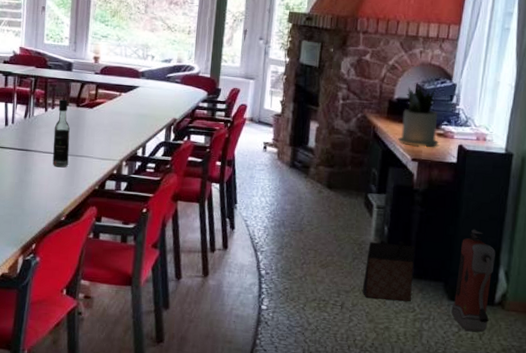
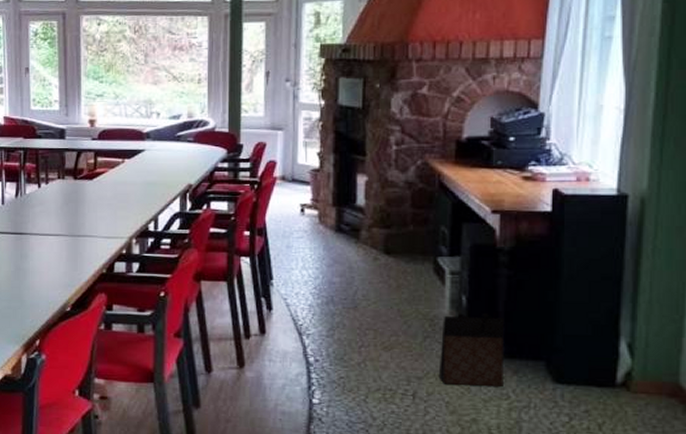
bottle: present [52,99,71,168] -> none [50,171,69,251]
planter: present [398,86,439,147] -> none [471,120,526,195]
fire extinguisher: present [451,229,496,333] -> none [558,292,613,422]

